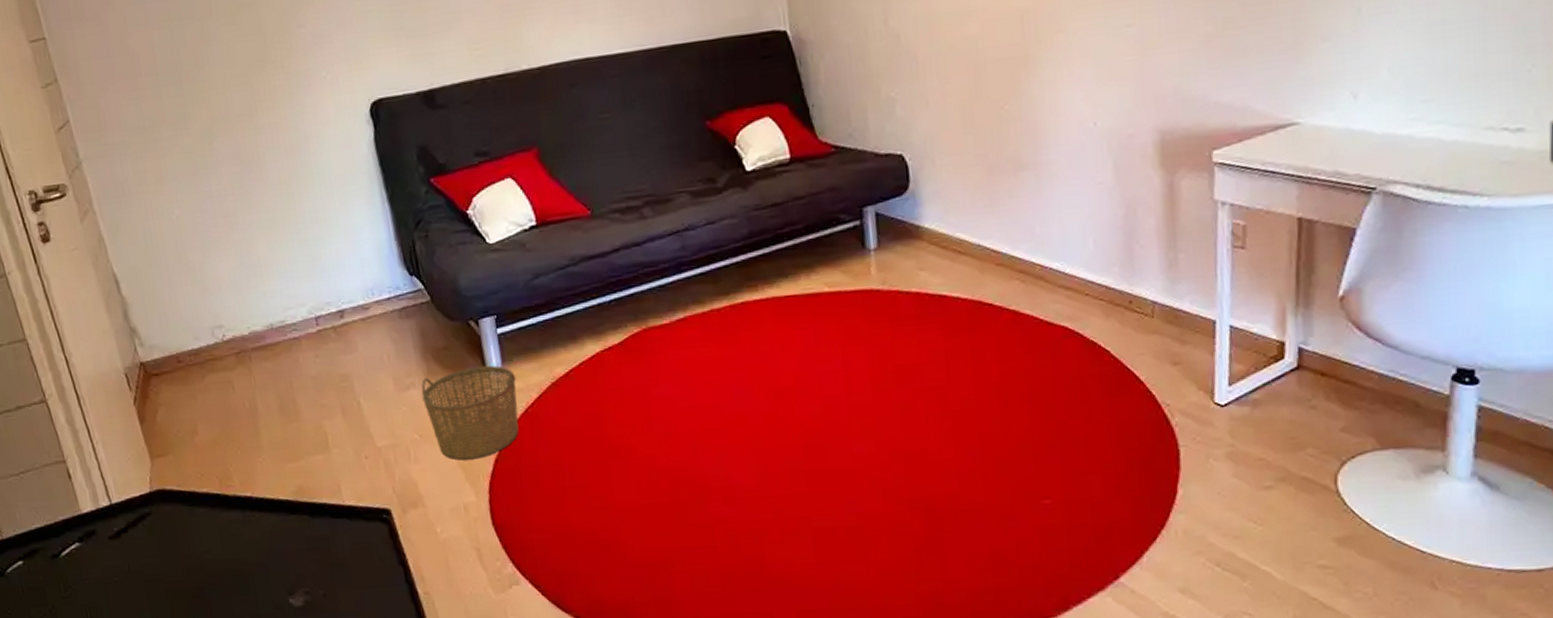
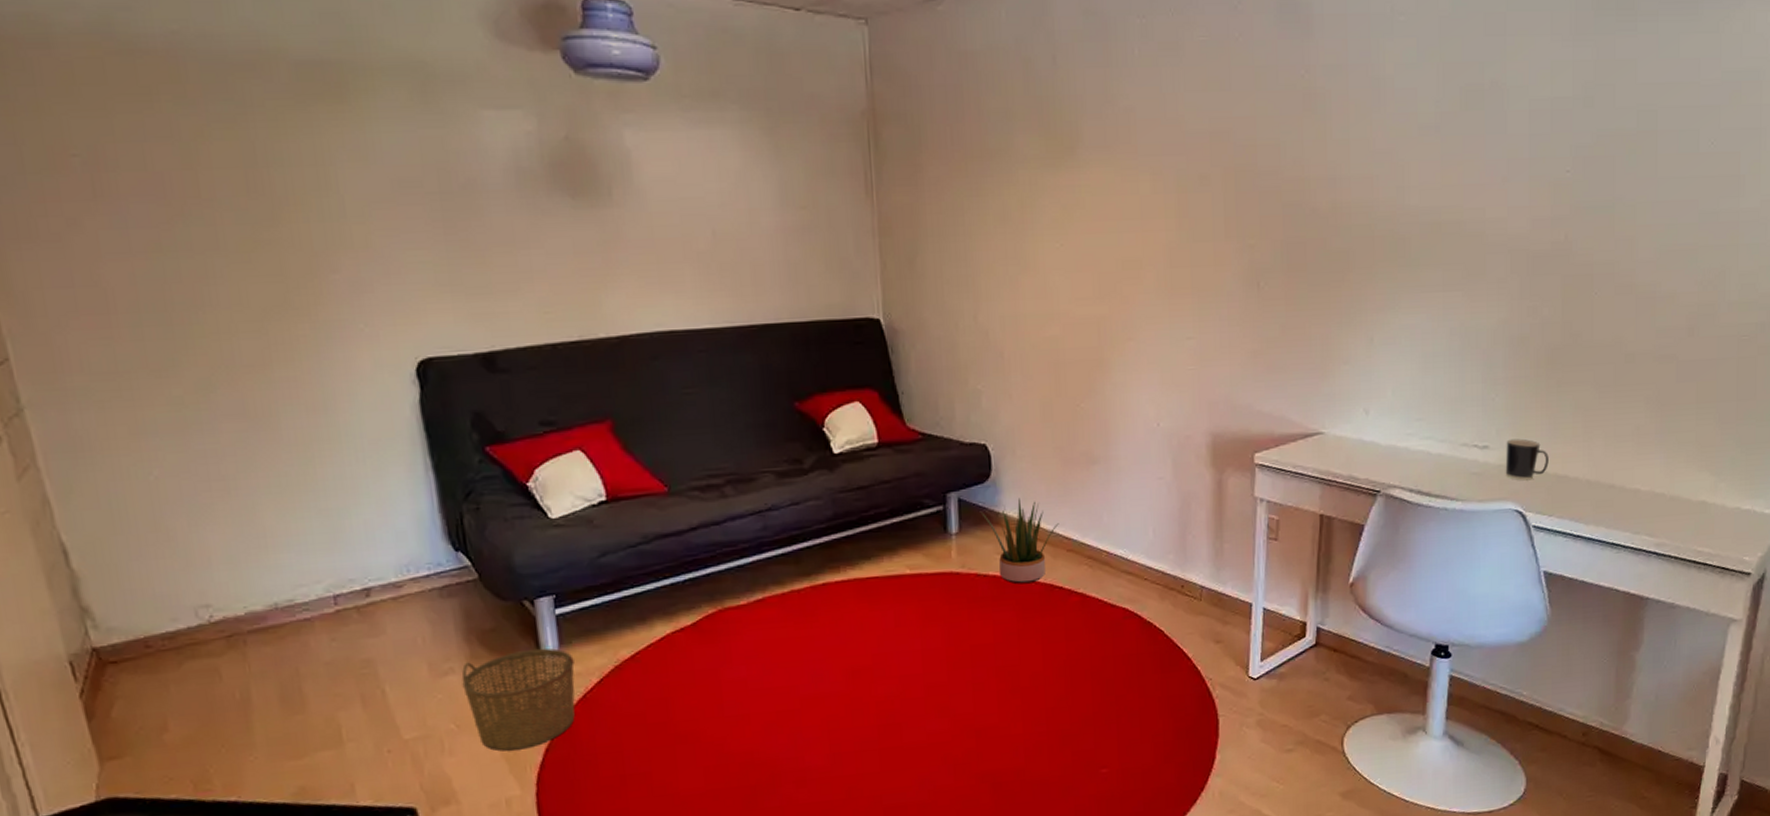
potted plant: none [899,209,986,302] -> present [980,497,1059,585]

